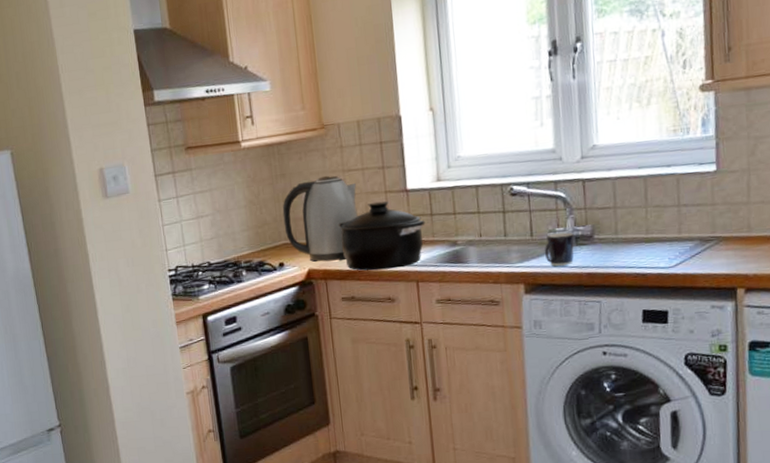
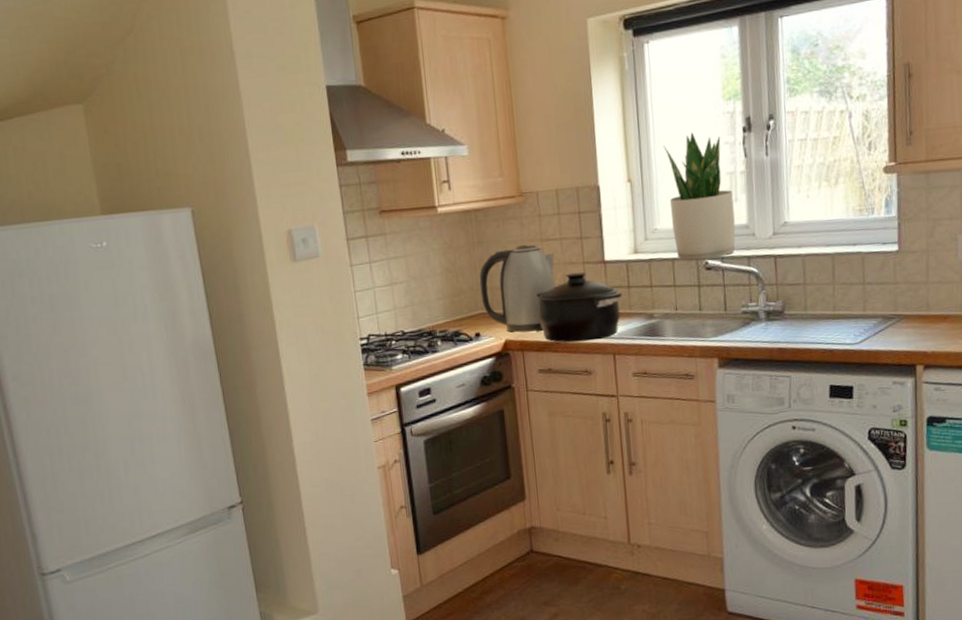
planter: none [466,58,542,187] -> present [663,132,736,261]
mug: present [545,232,575,267] -> none [738,307,766,342]

